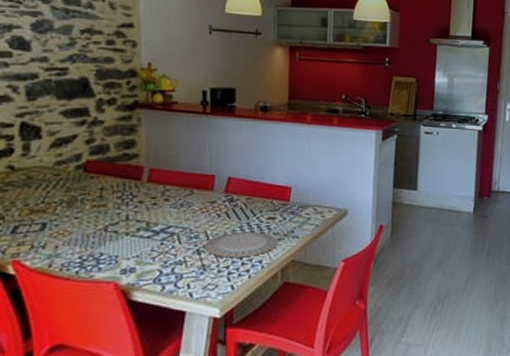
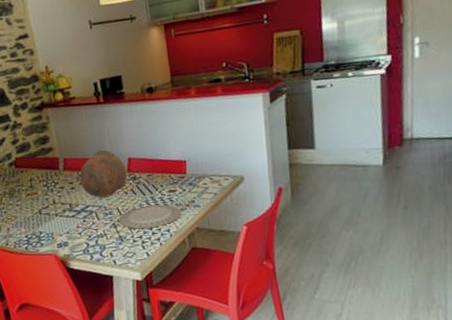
bowl: none [166,165,224,218] -> present [79,150,127,198]

